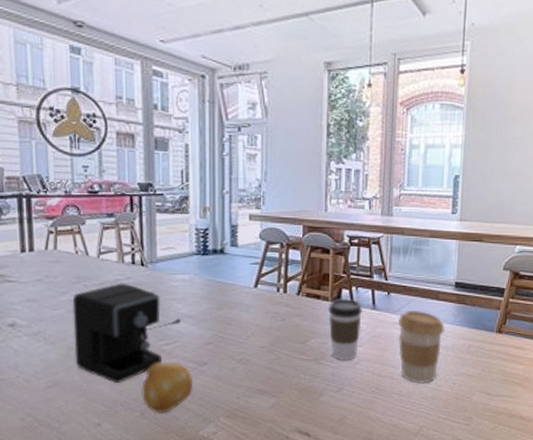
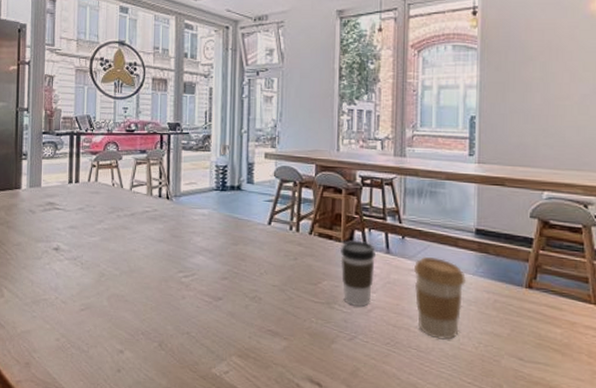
coffee maker: present [72,283,181,383] -> none [105,214,200,311]
fruit: present [142,361,193,413] -> none [161,294,208,346]

